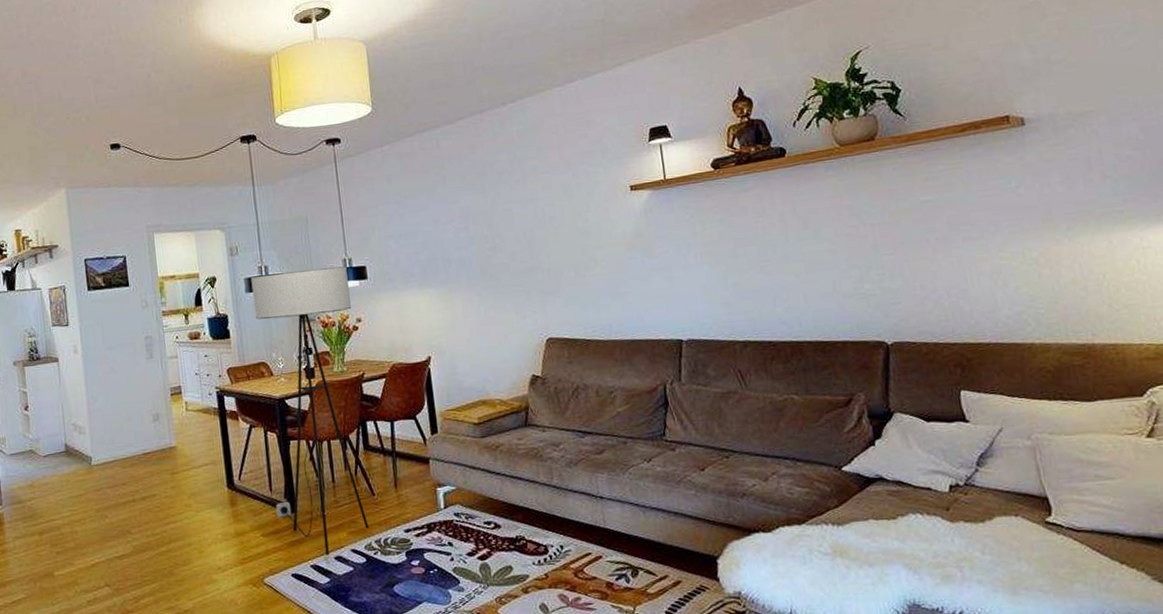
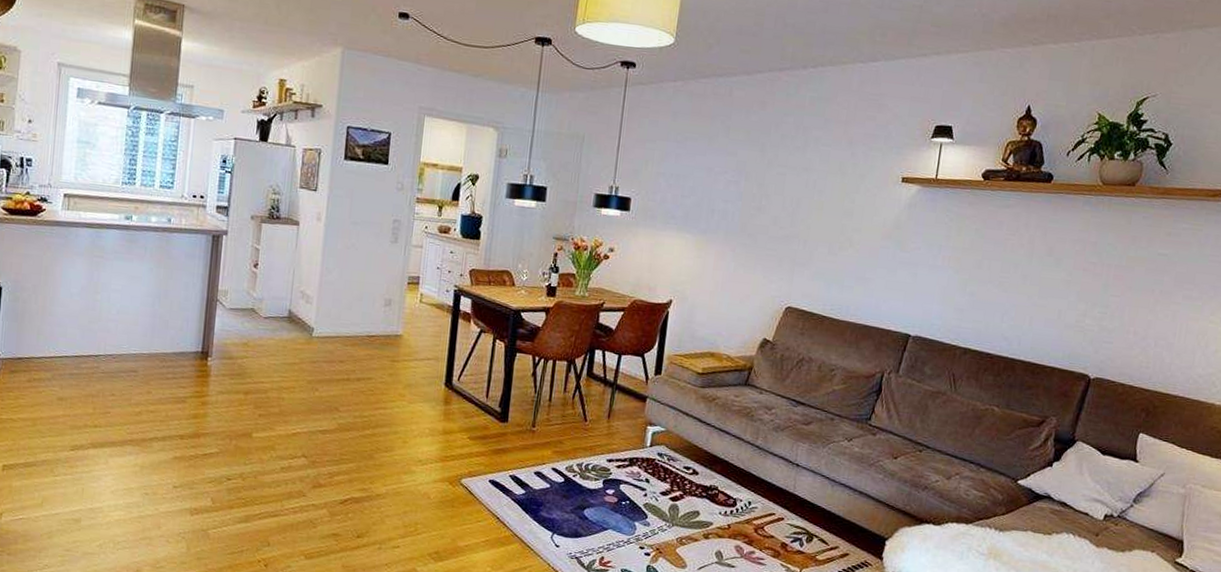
floor lamp: present [251,266,369,556] -> none [487,183,612,469]

